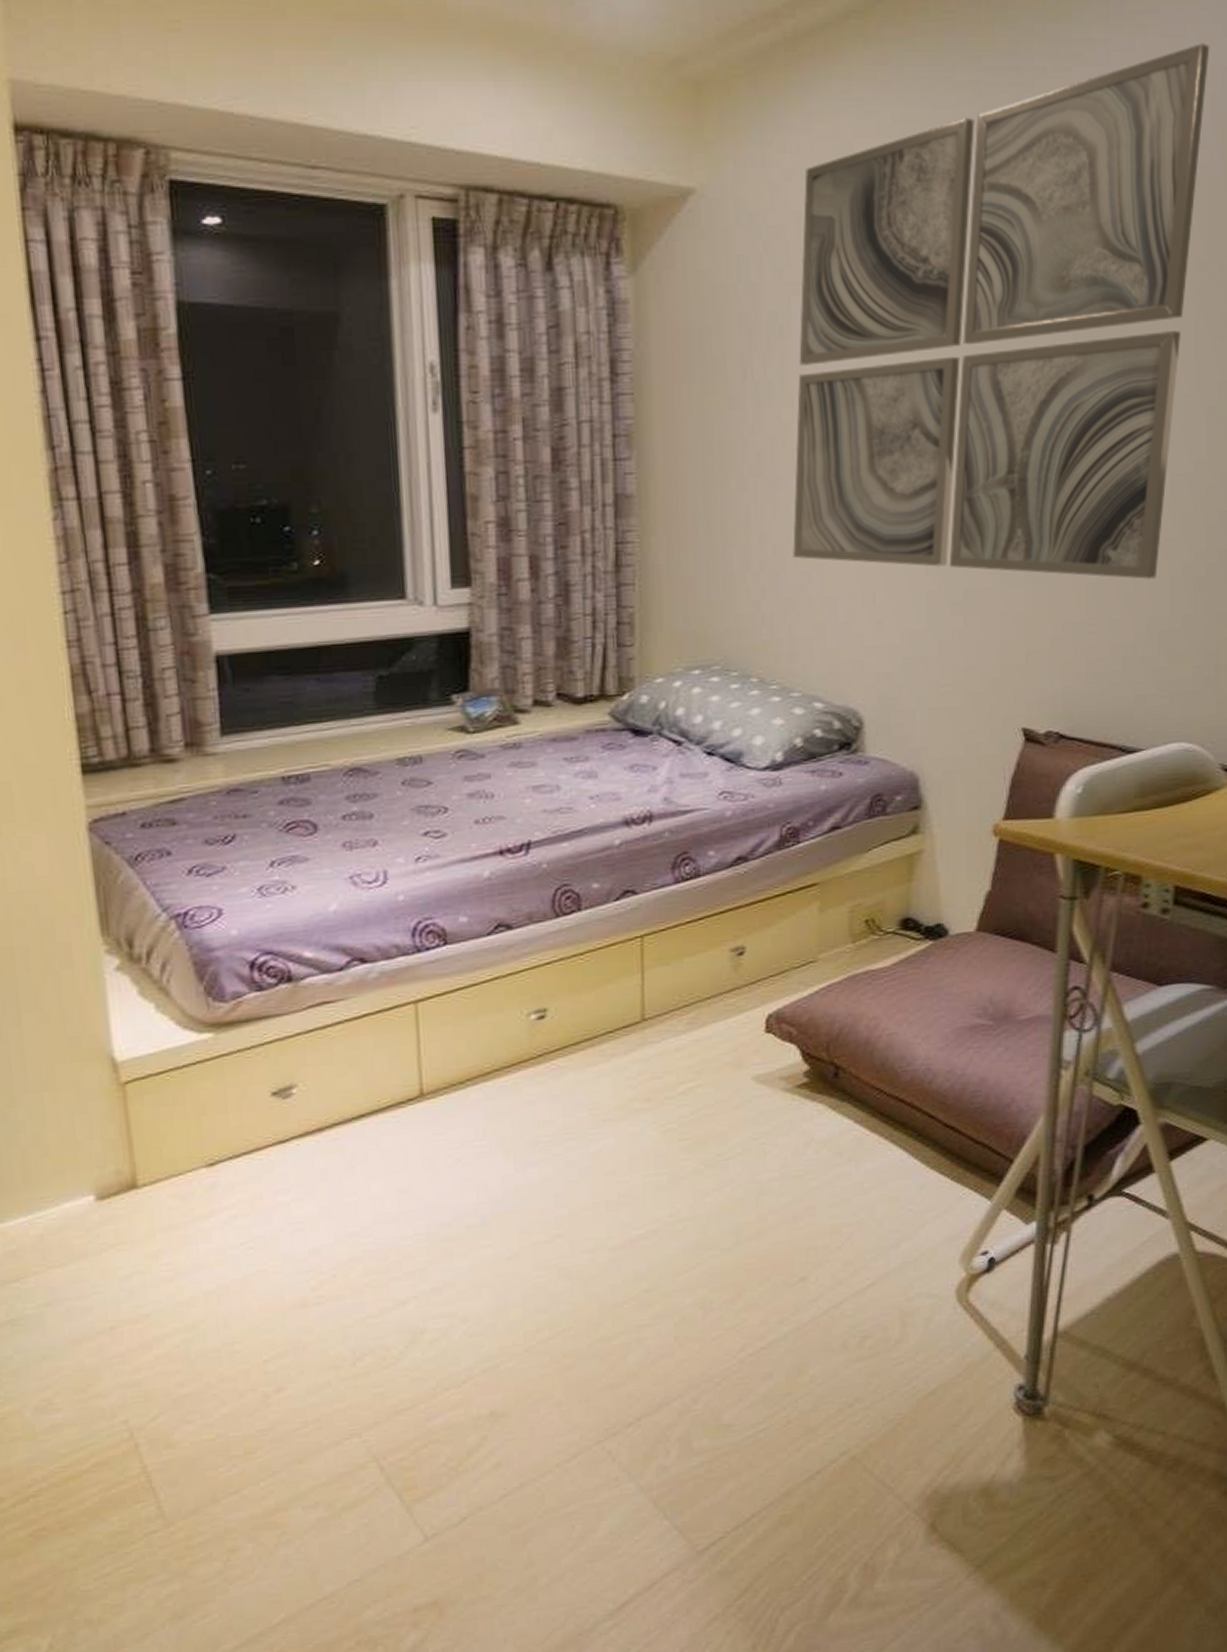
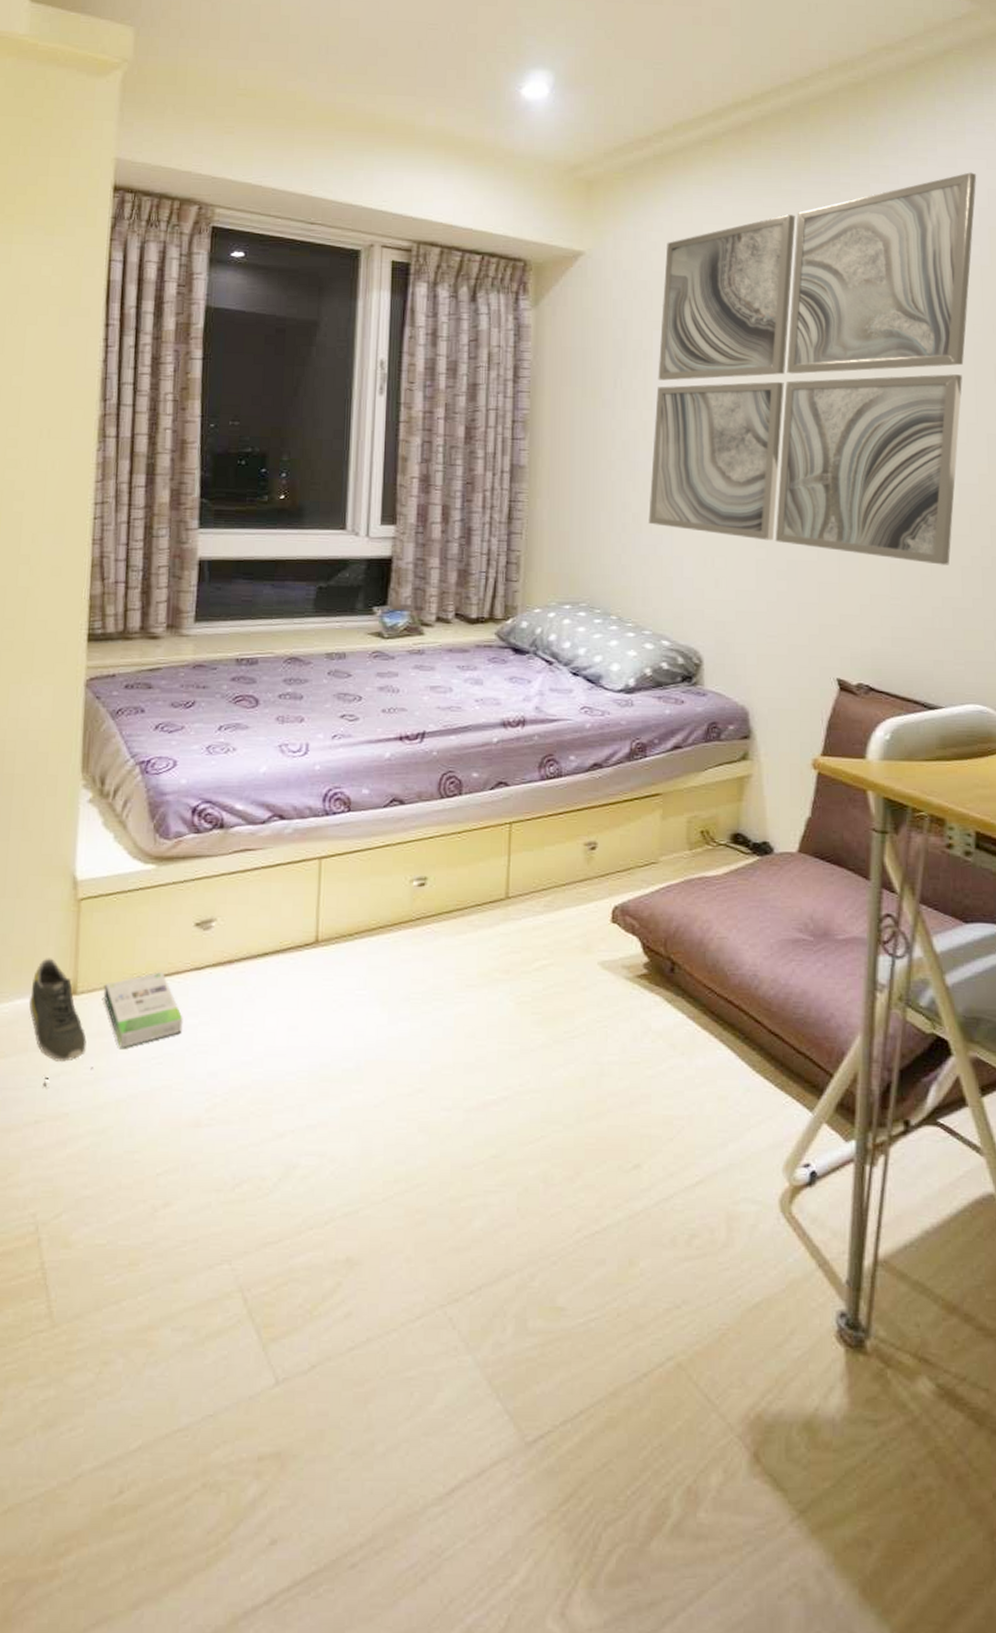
shoe: none [79,1152,171,1291] -> present [28,958,93,1087]
box: none [169,1150,273,1239] -> present [103,971,183,1048]

